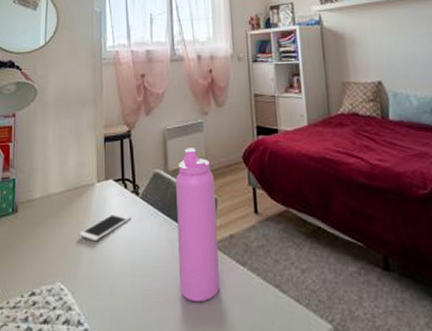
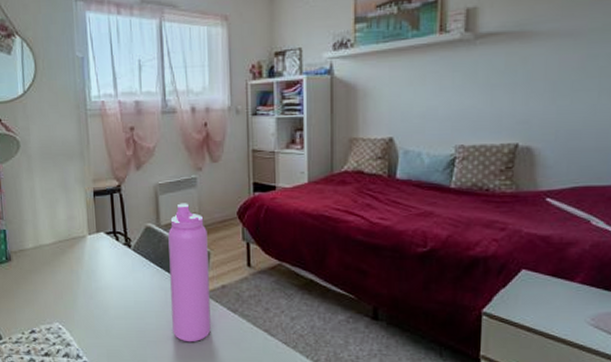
cell phone: present [79,212,131,242] -> none [73,262,124,289]

